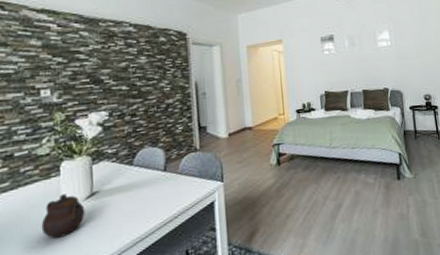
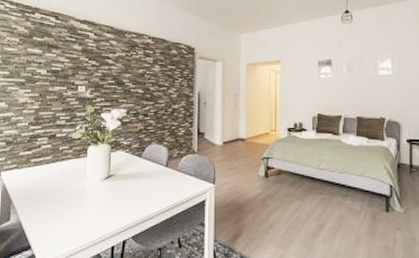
teapot: present [41,194,85,240] -> none [70,172,103,208]

